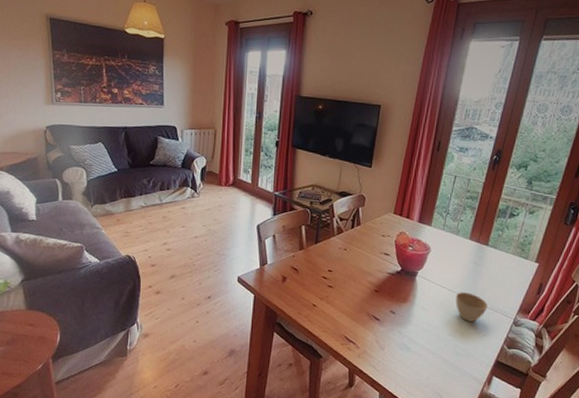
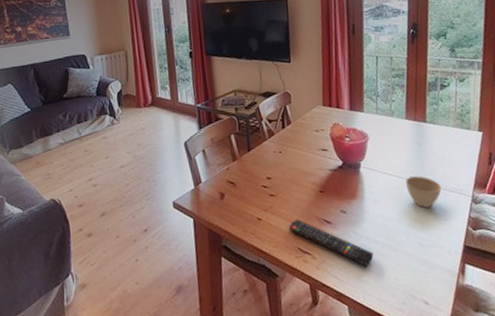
remote control: none [340,311,413,363] -> present [289,219,374,266]

